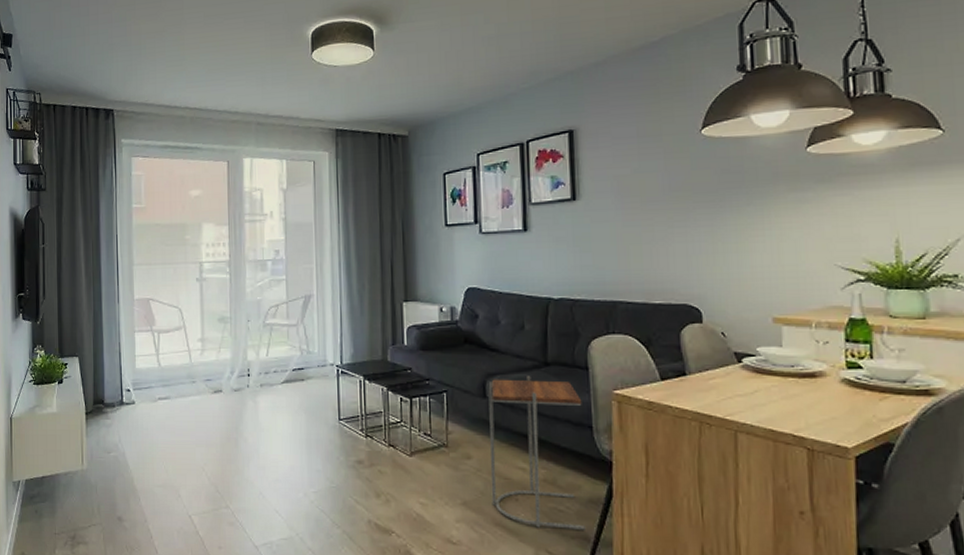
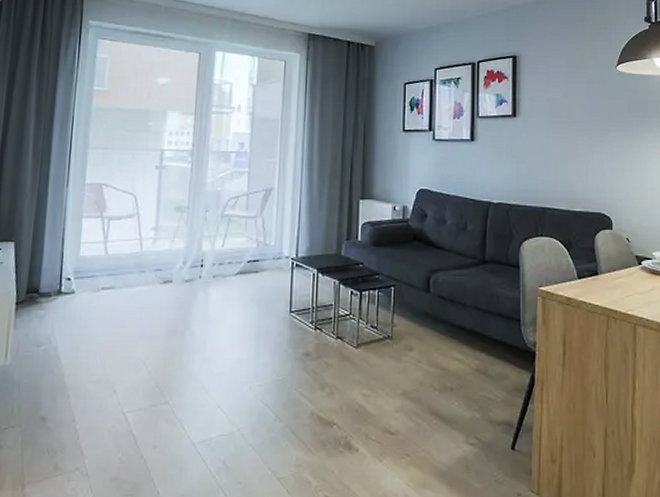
side table: present [488,376,587,530] -> none [429,272,513,416]

